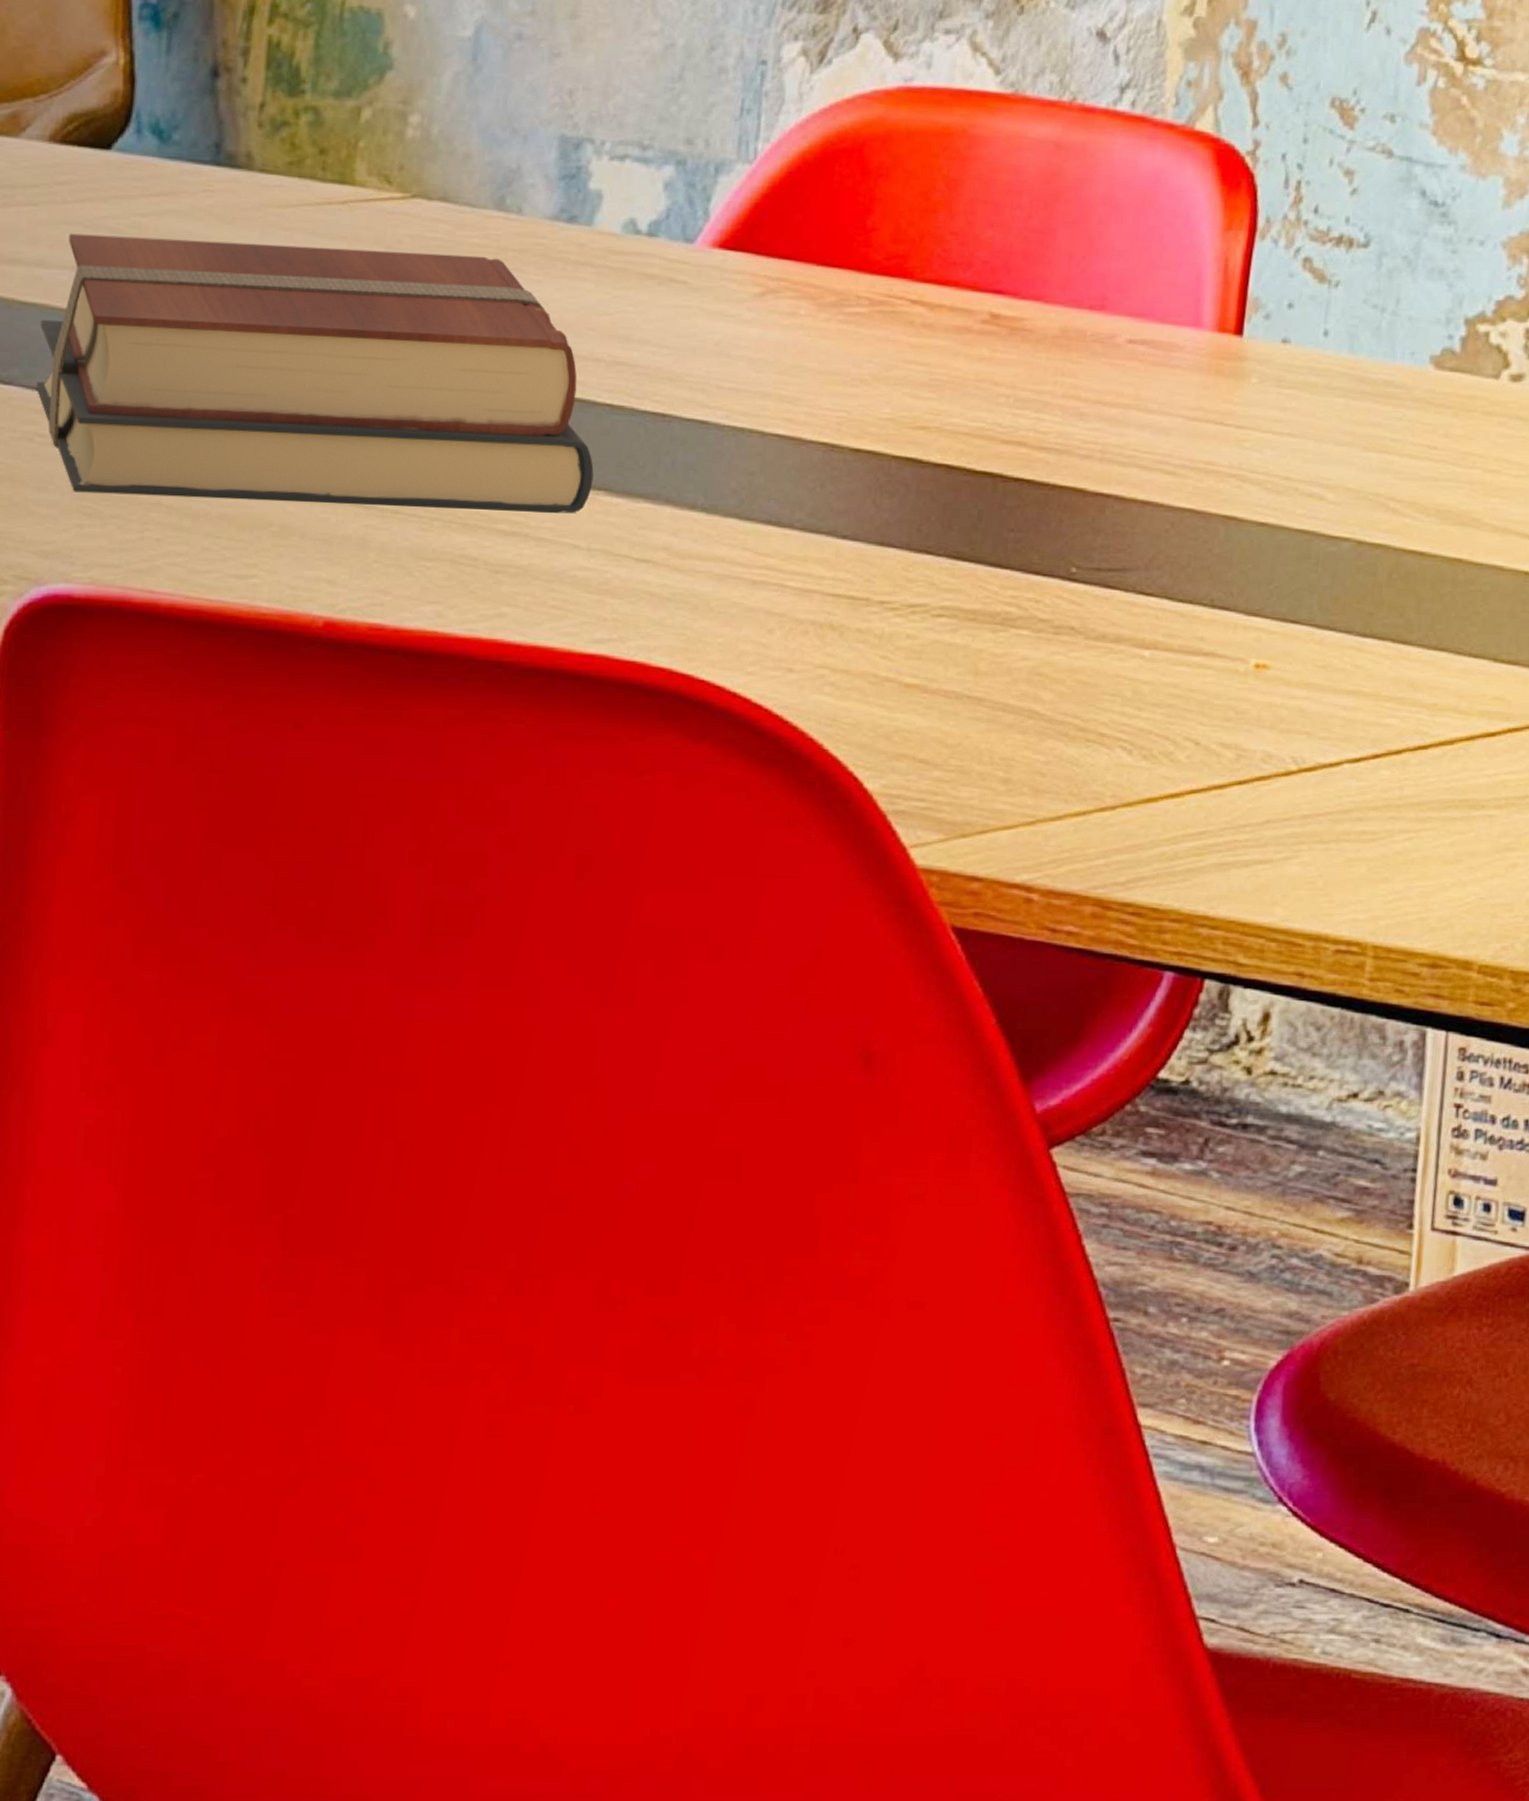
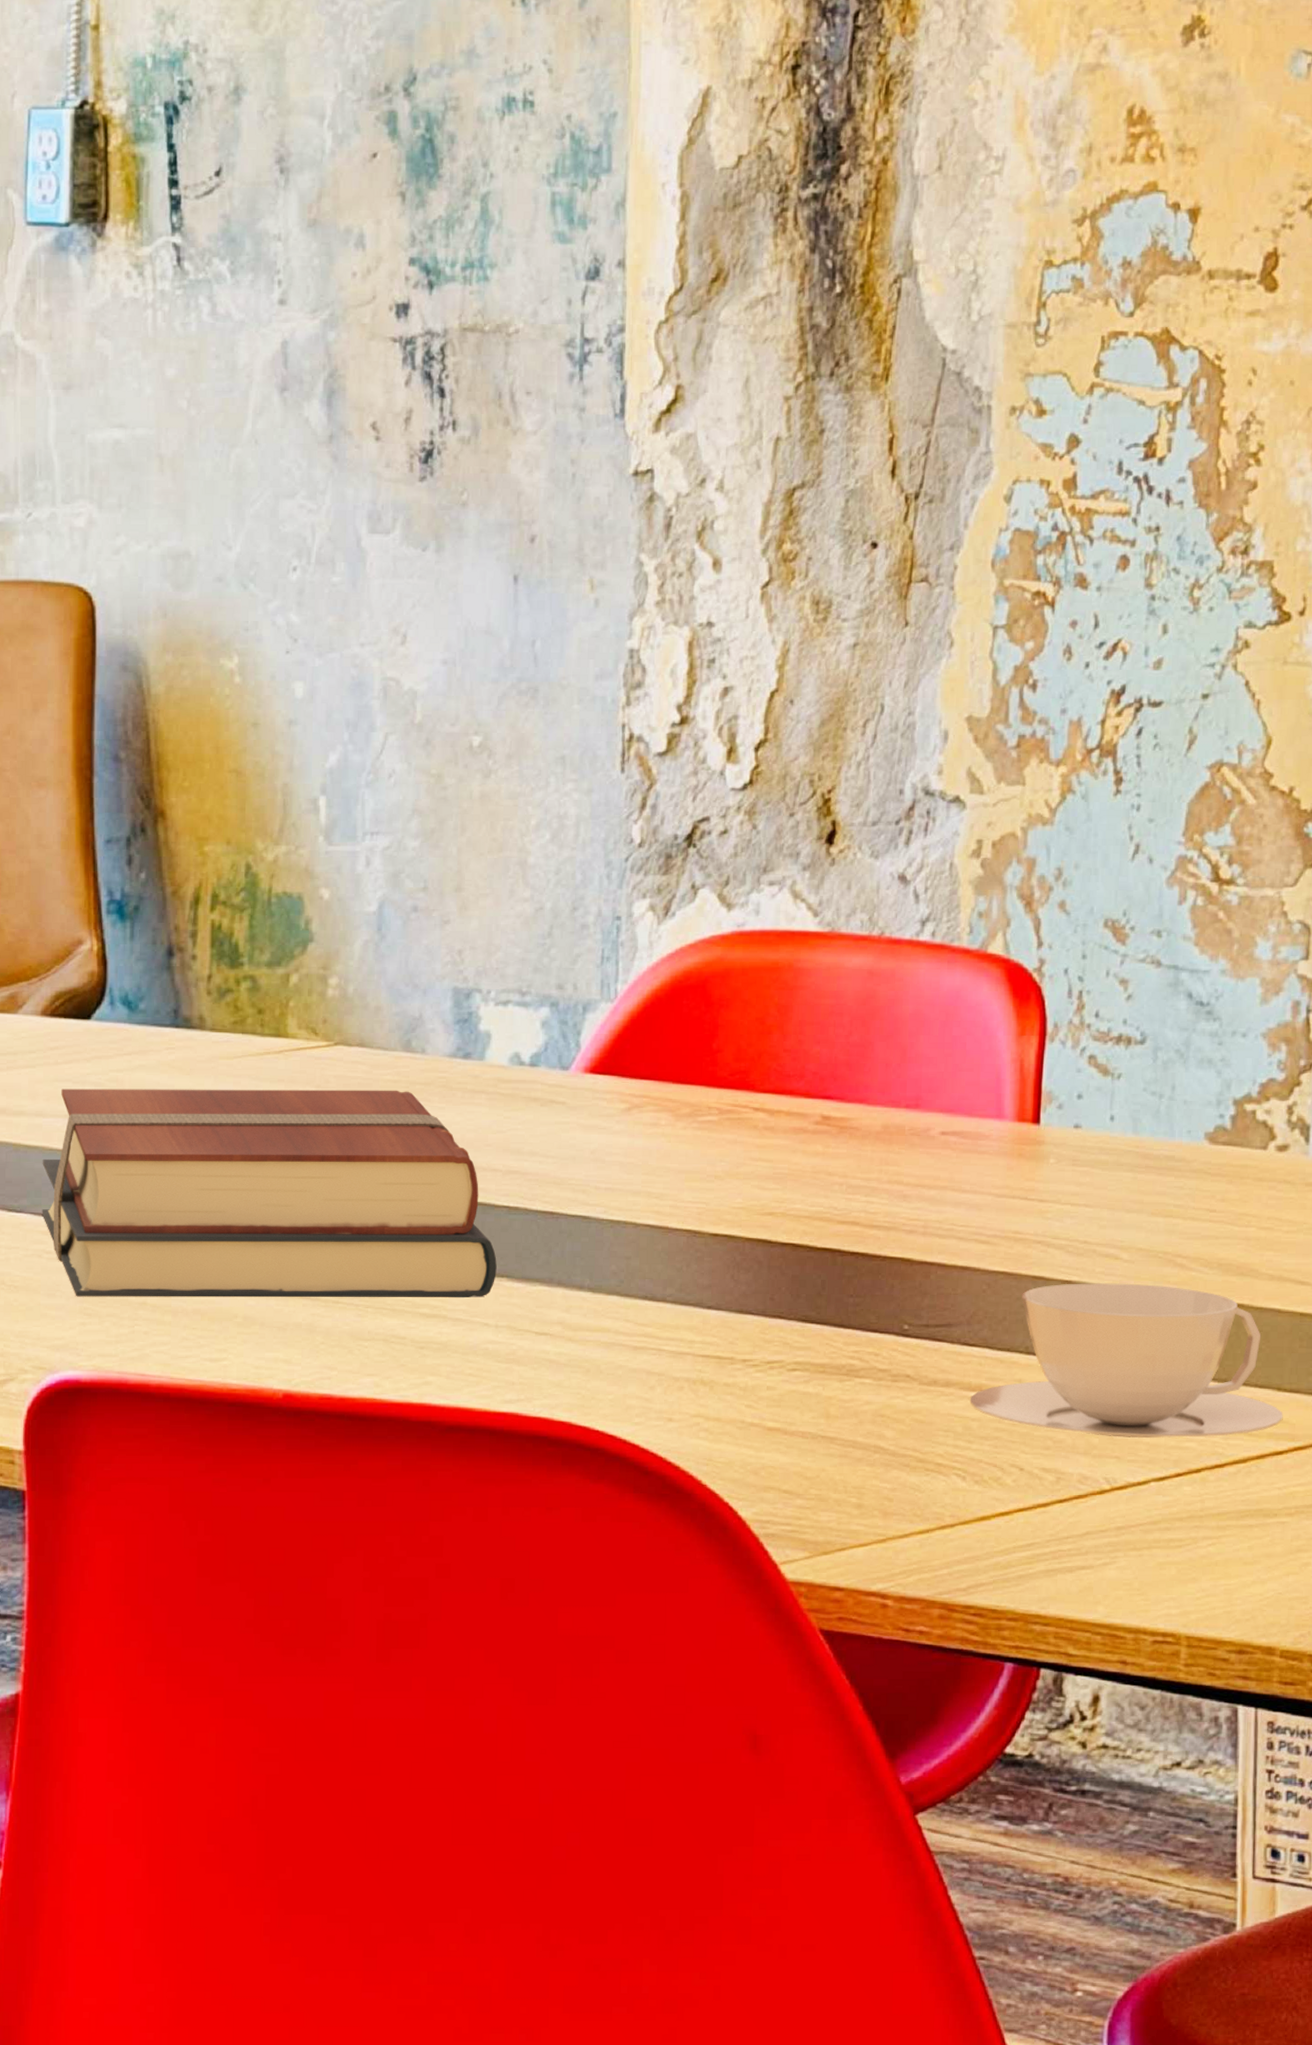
teacup: none [1142,526,1499,713] -> present [969,1283,1283,1439]

